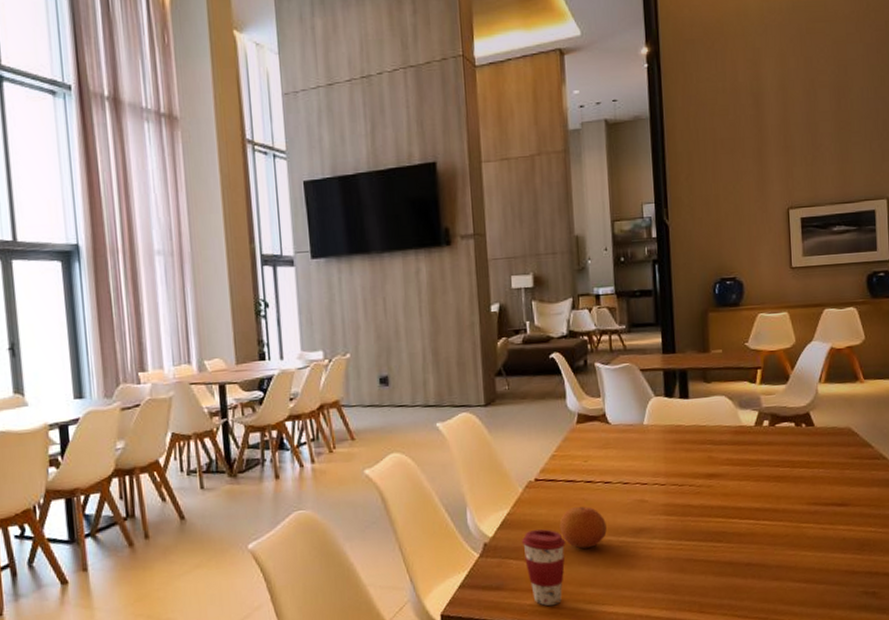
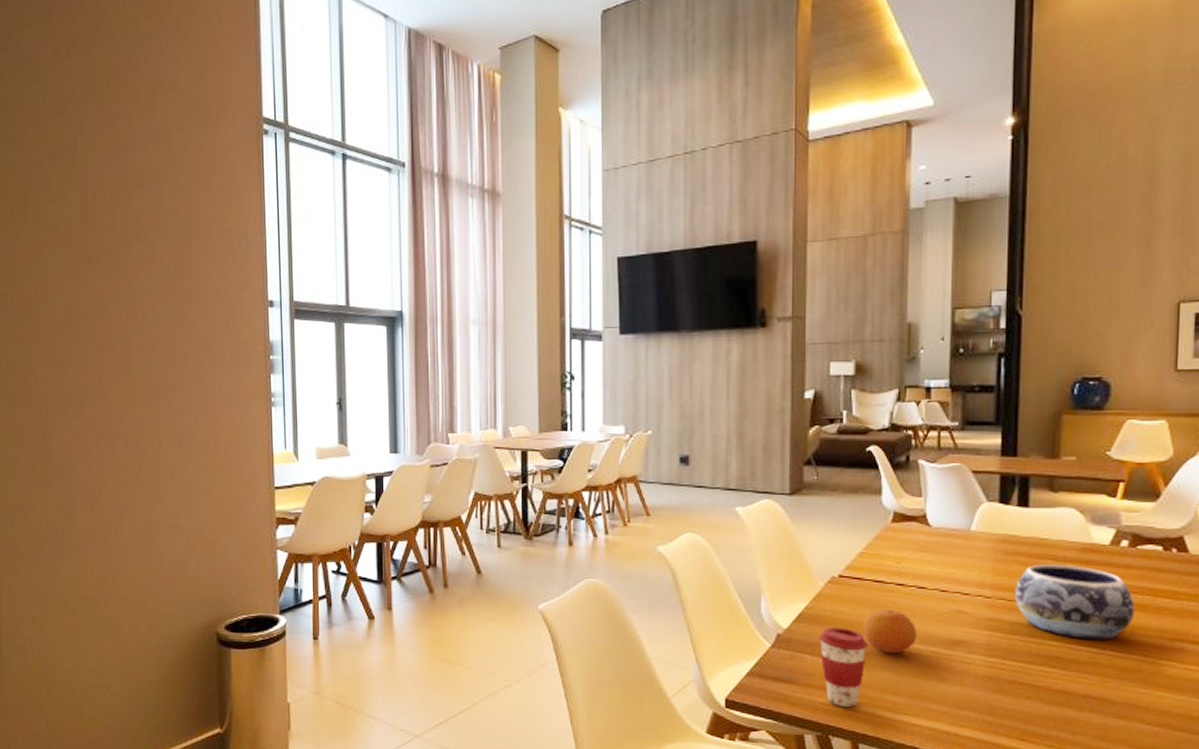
decorative bowl: none [684,447,779,513] -> present [1015,563,1136,640]

